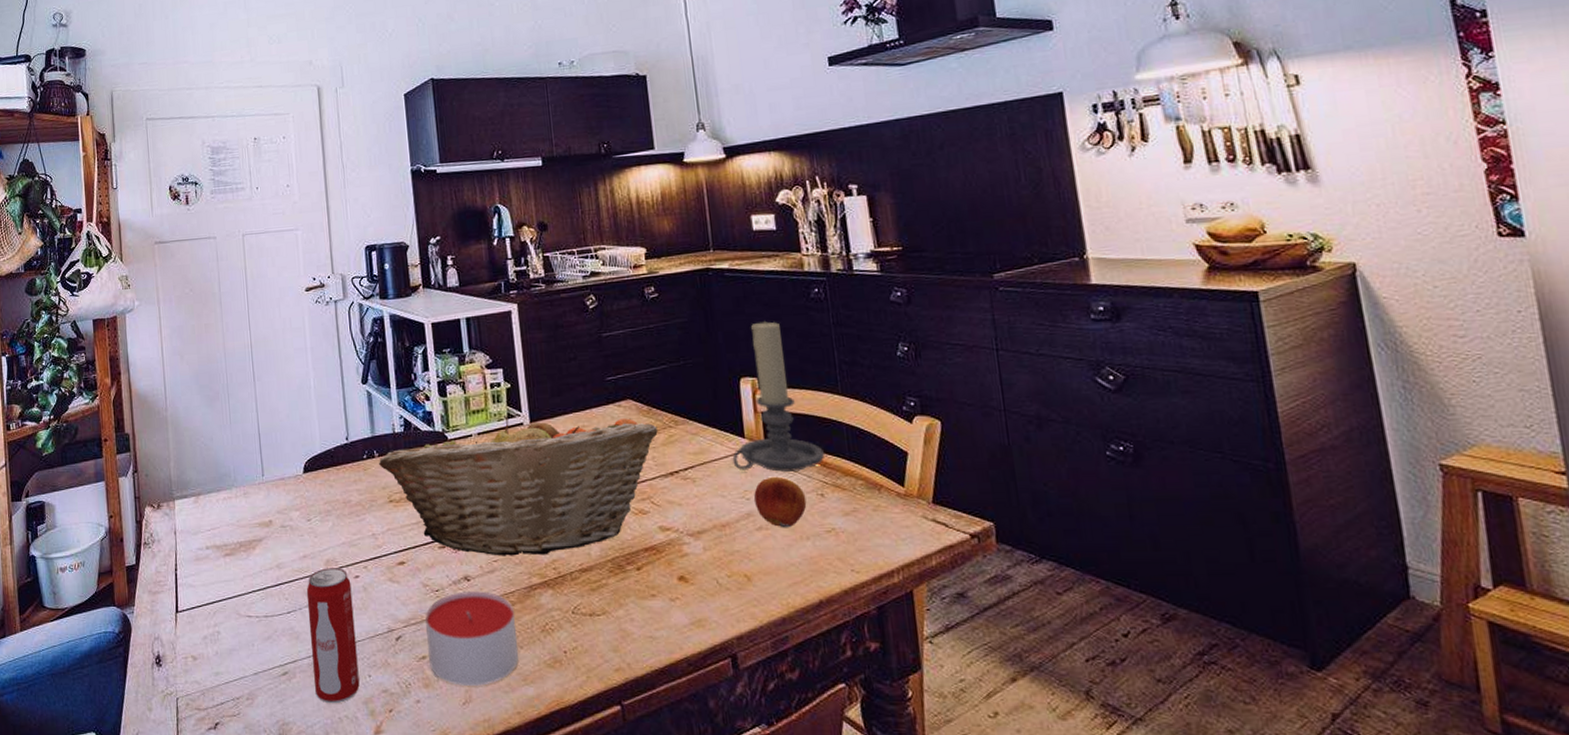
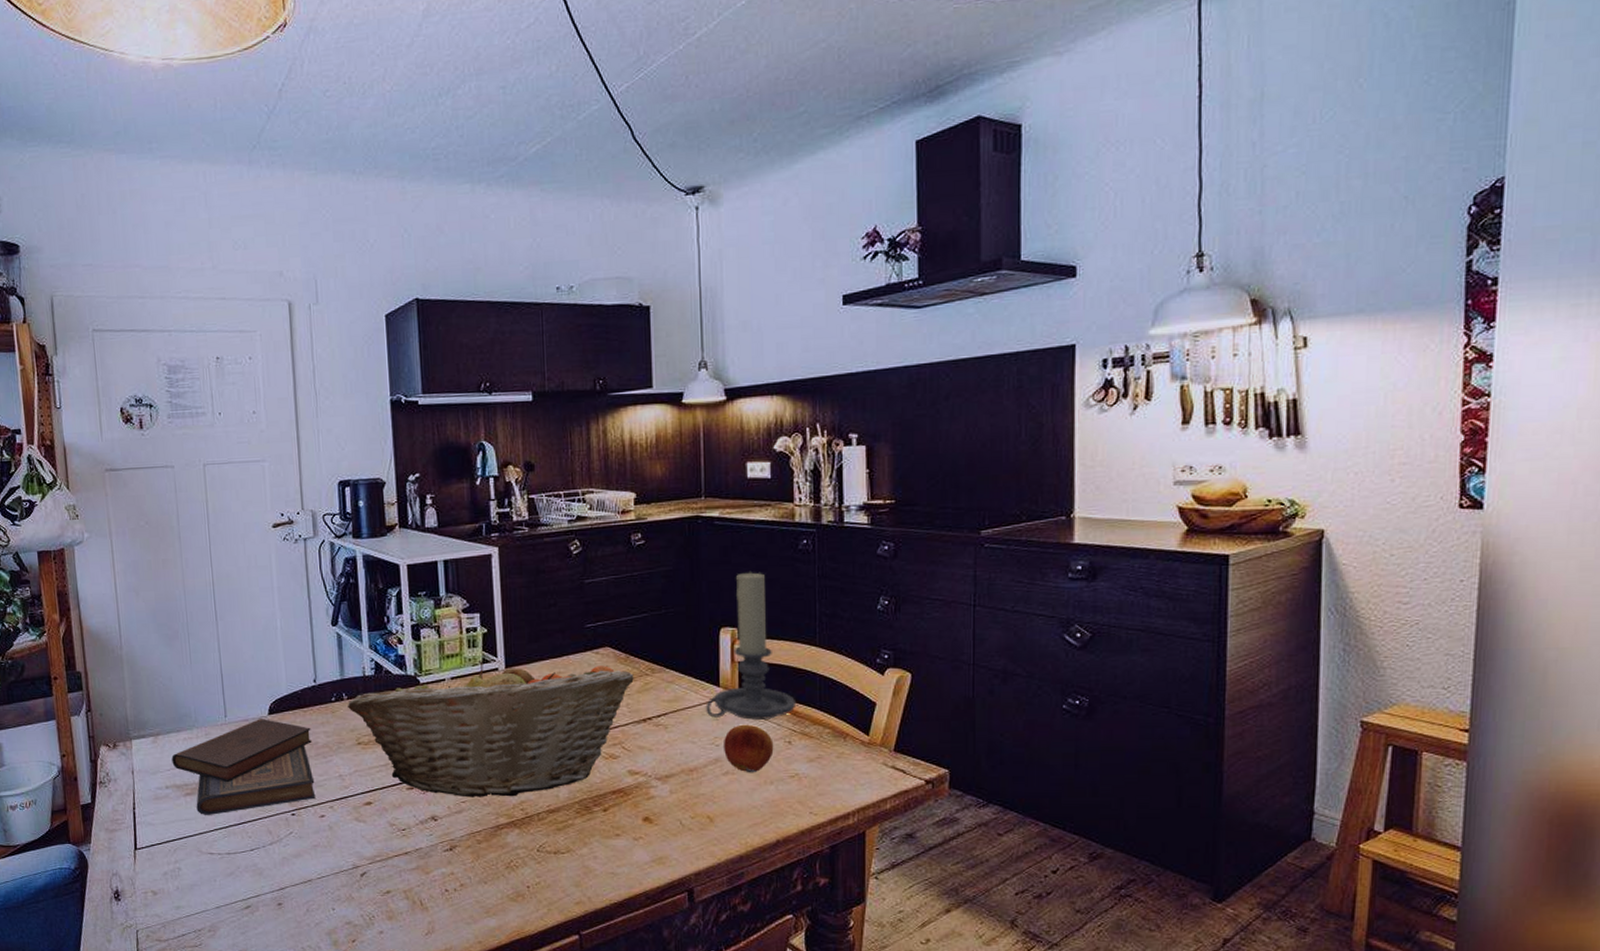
diary: none [212,477,350,576] -> present [171,719,316,815]
beverage can: present [306,568,360,704] -> none [270,807,323,935]
candle: present [425,591,519,686] -> none [391,830,483,918]

